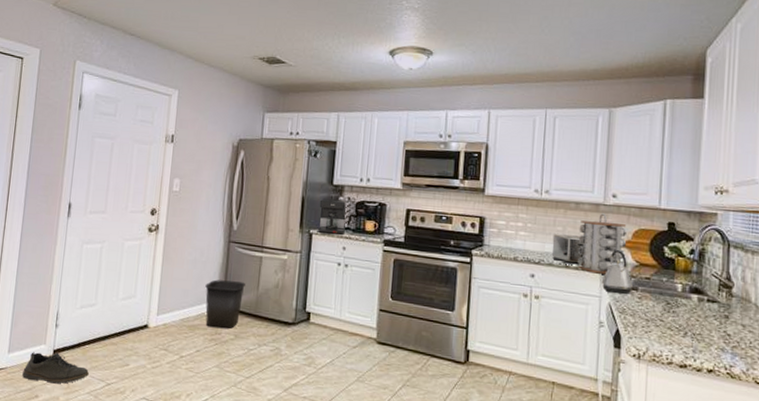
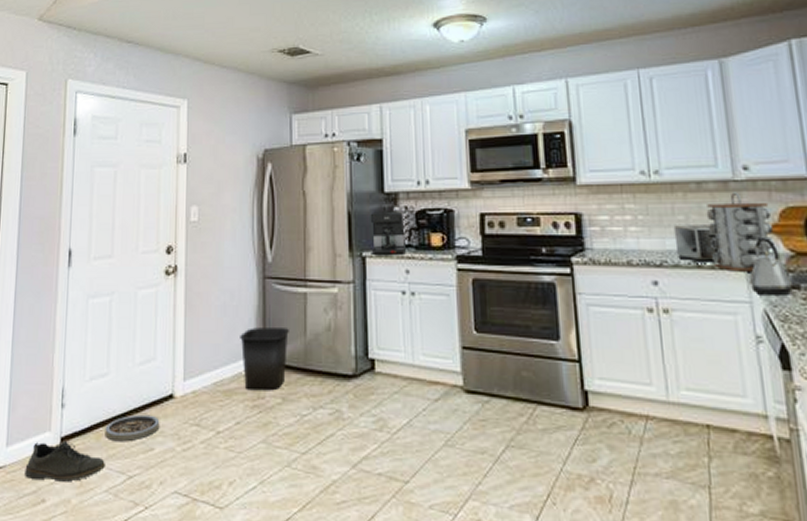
pet bowl: none [90,337,136,358] -> present [105,414,160,442]

